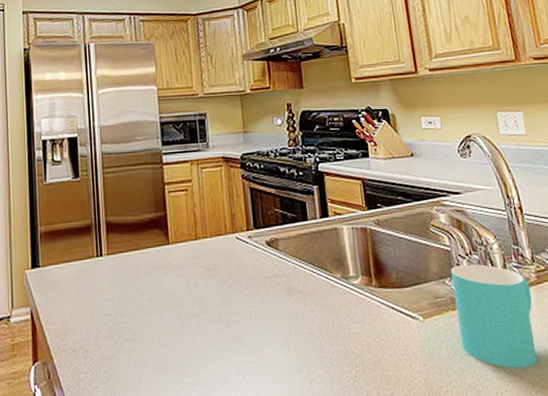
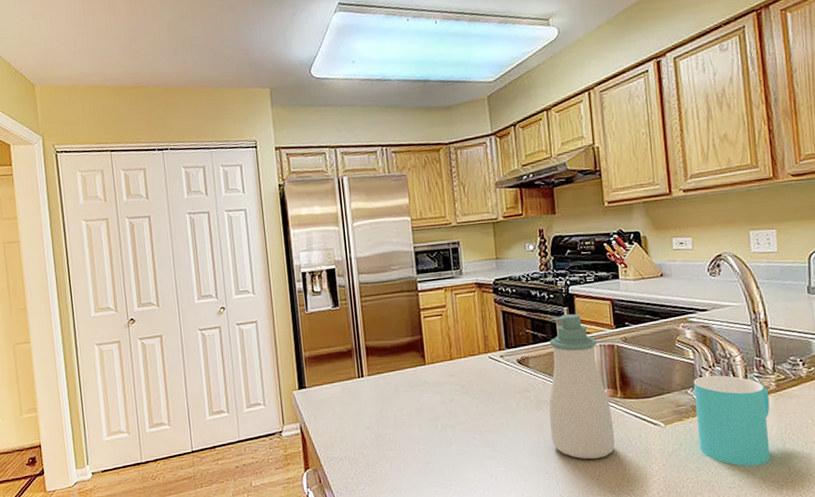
soap bottle: none [299,193,372,357] -> present [548,314,615,459]

